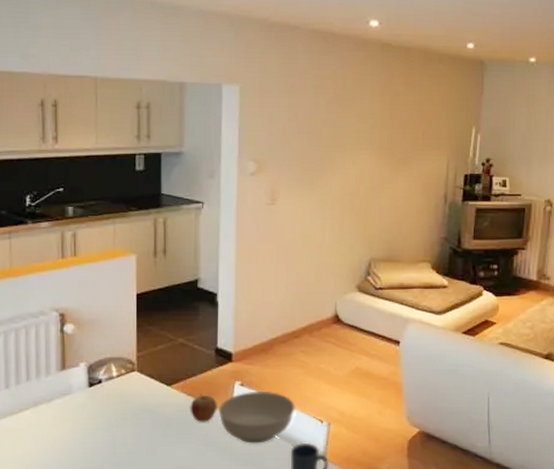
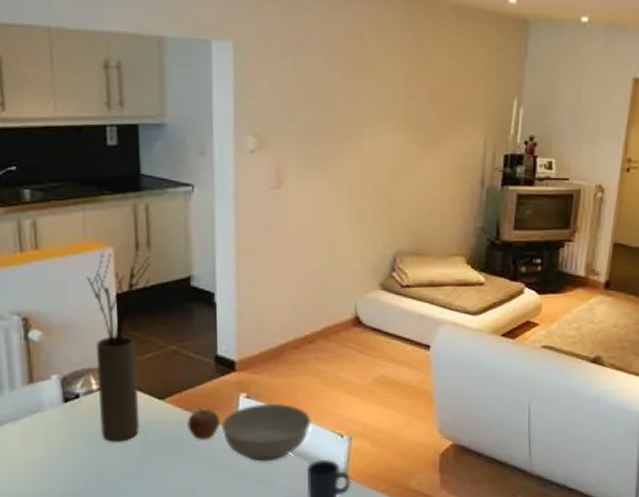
vase: none [113,251,165,423] -> present [86,243,151,442]

